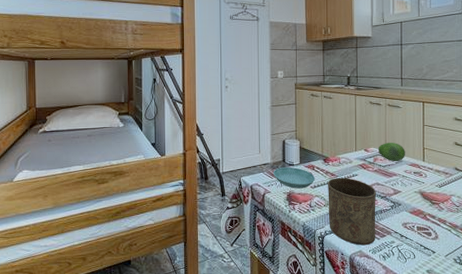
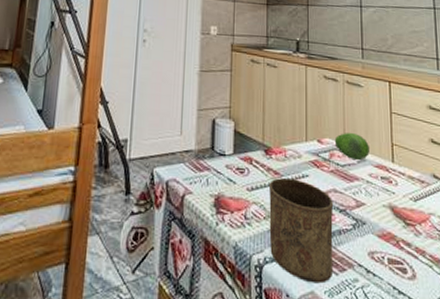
saucer: present [273,167,316,189] -> none [197,157,253,191]

